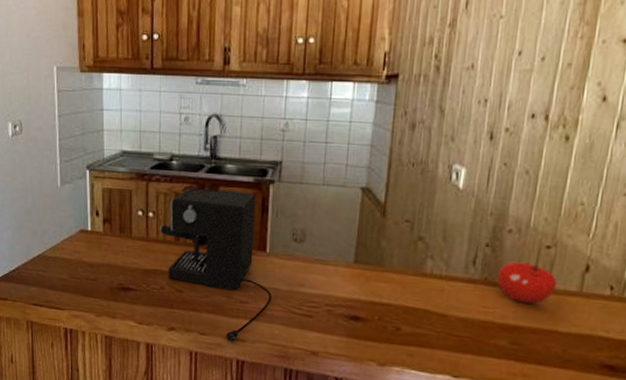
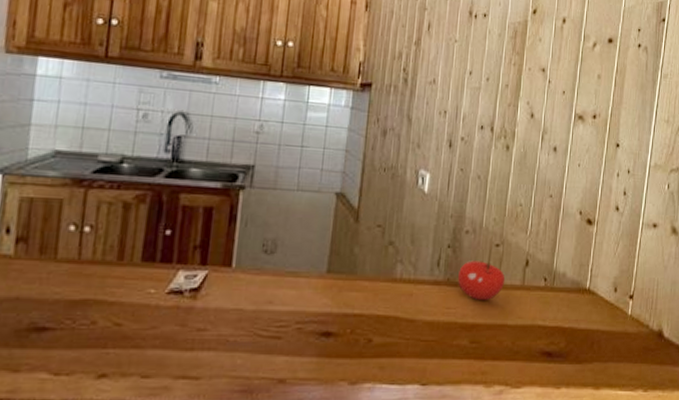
coffee maker: present [160,187,272,342] -> none [98,195,236,382]

